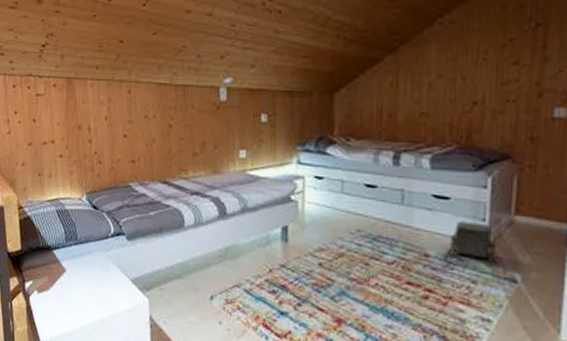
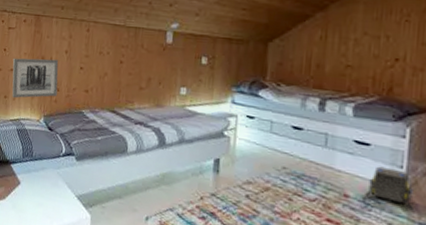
wall art: none [44,127,100,176] -> present [12,58,59,99]

